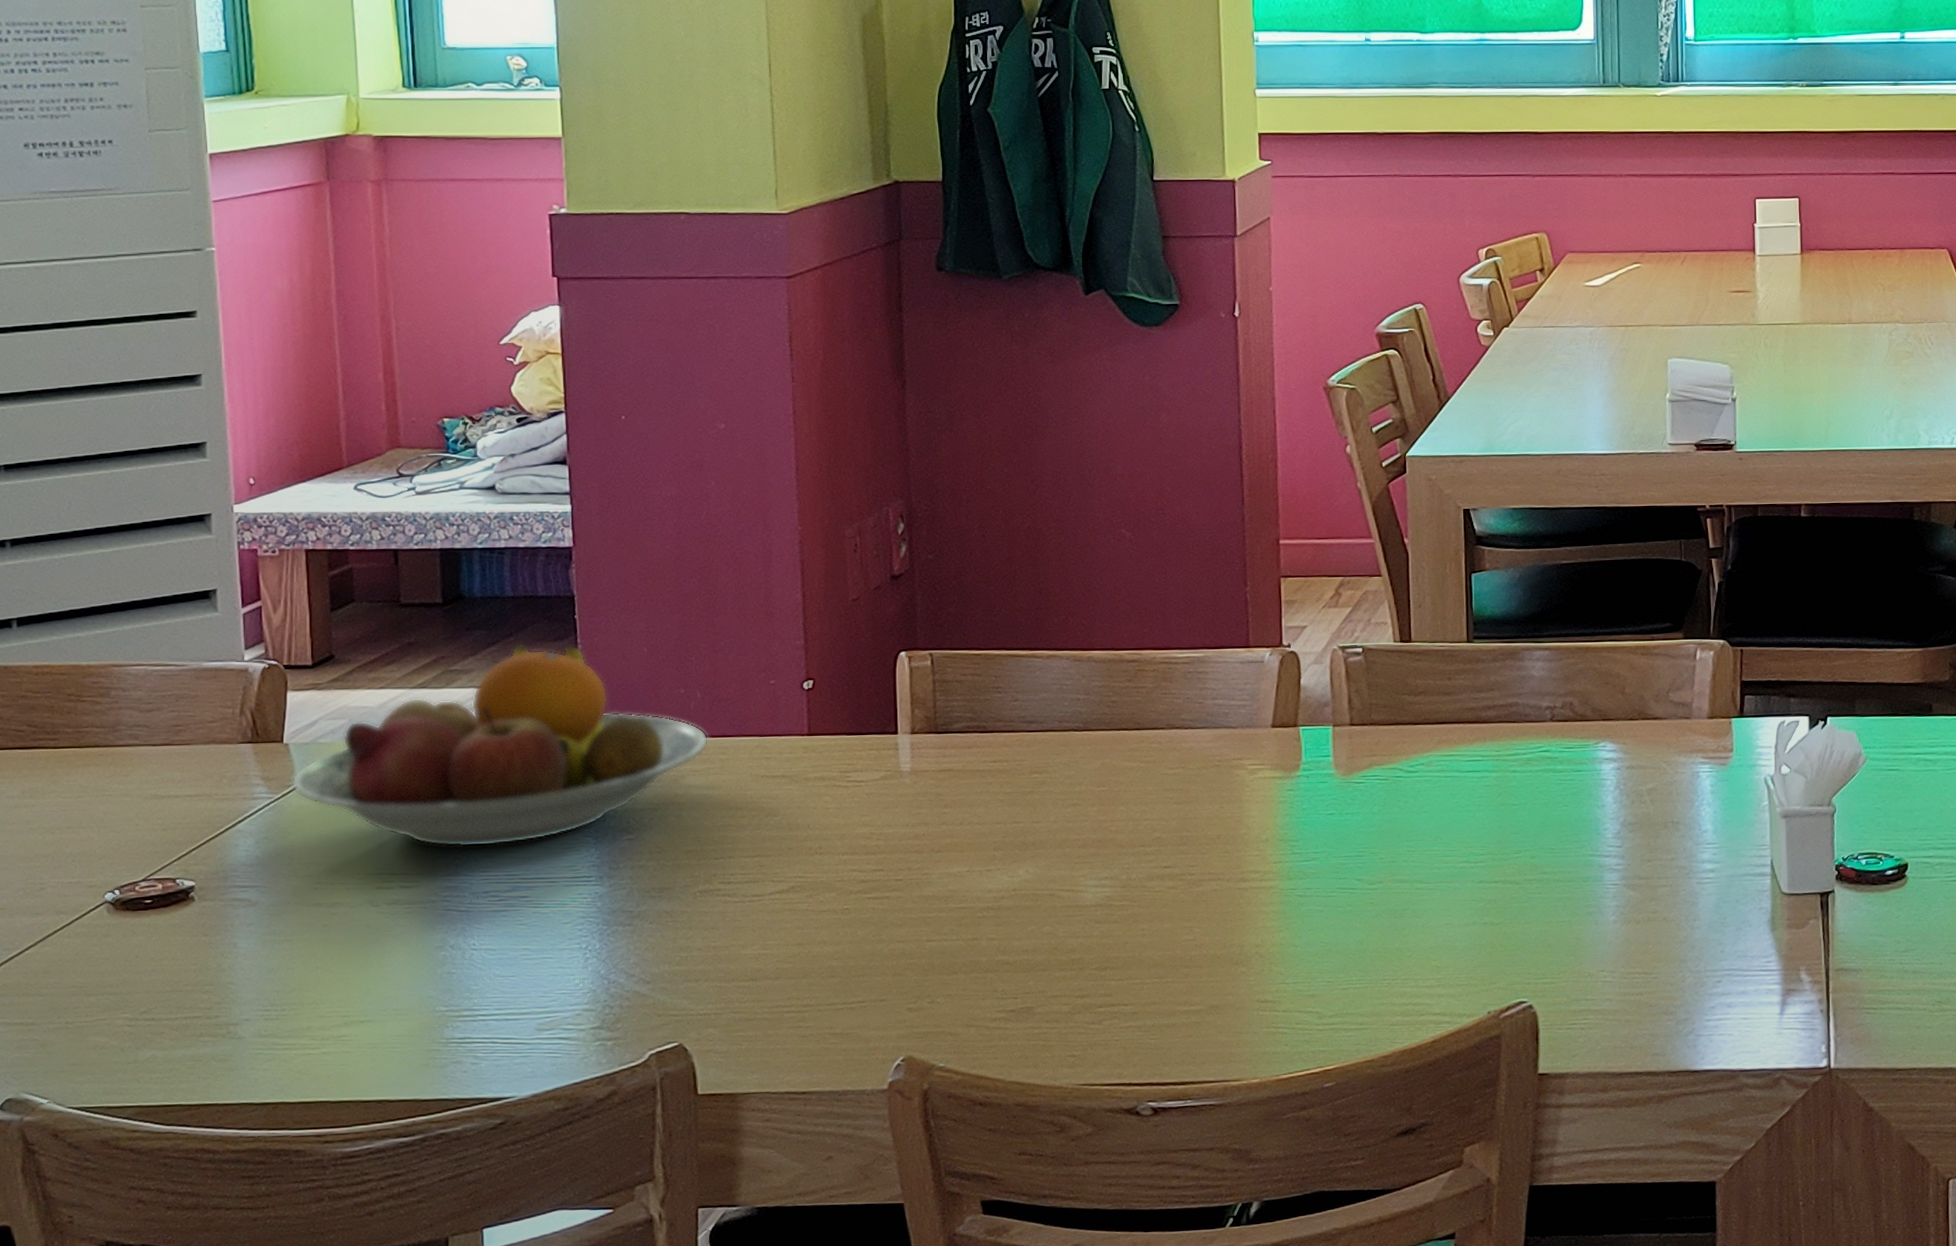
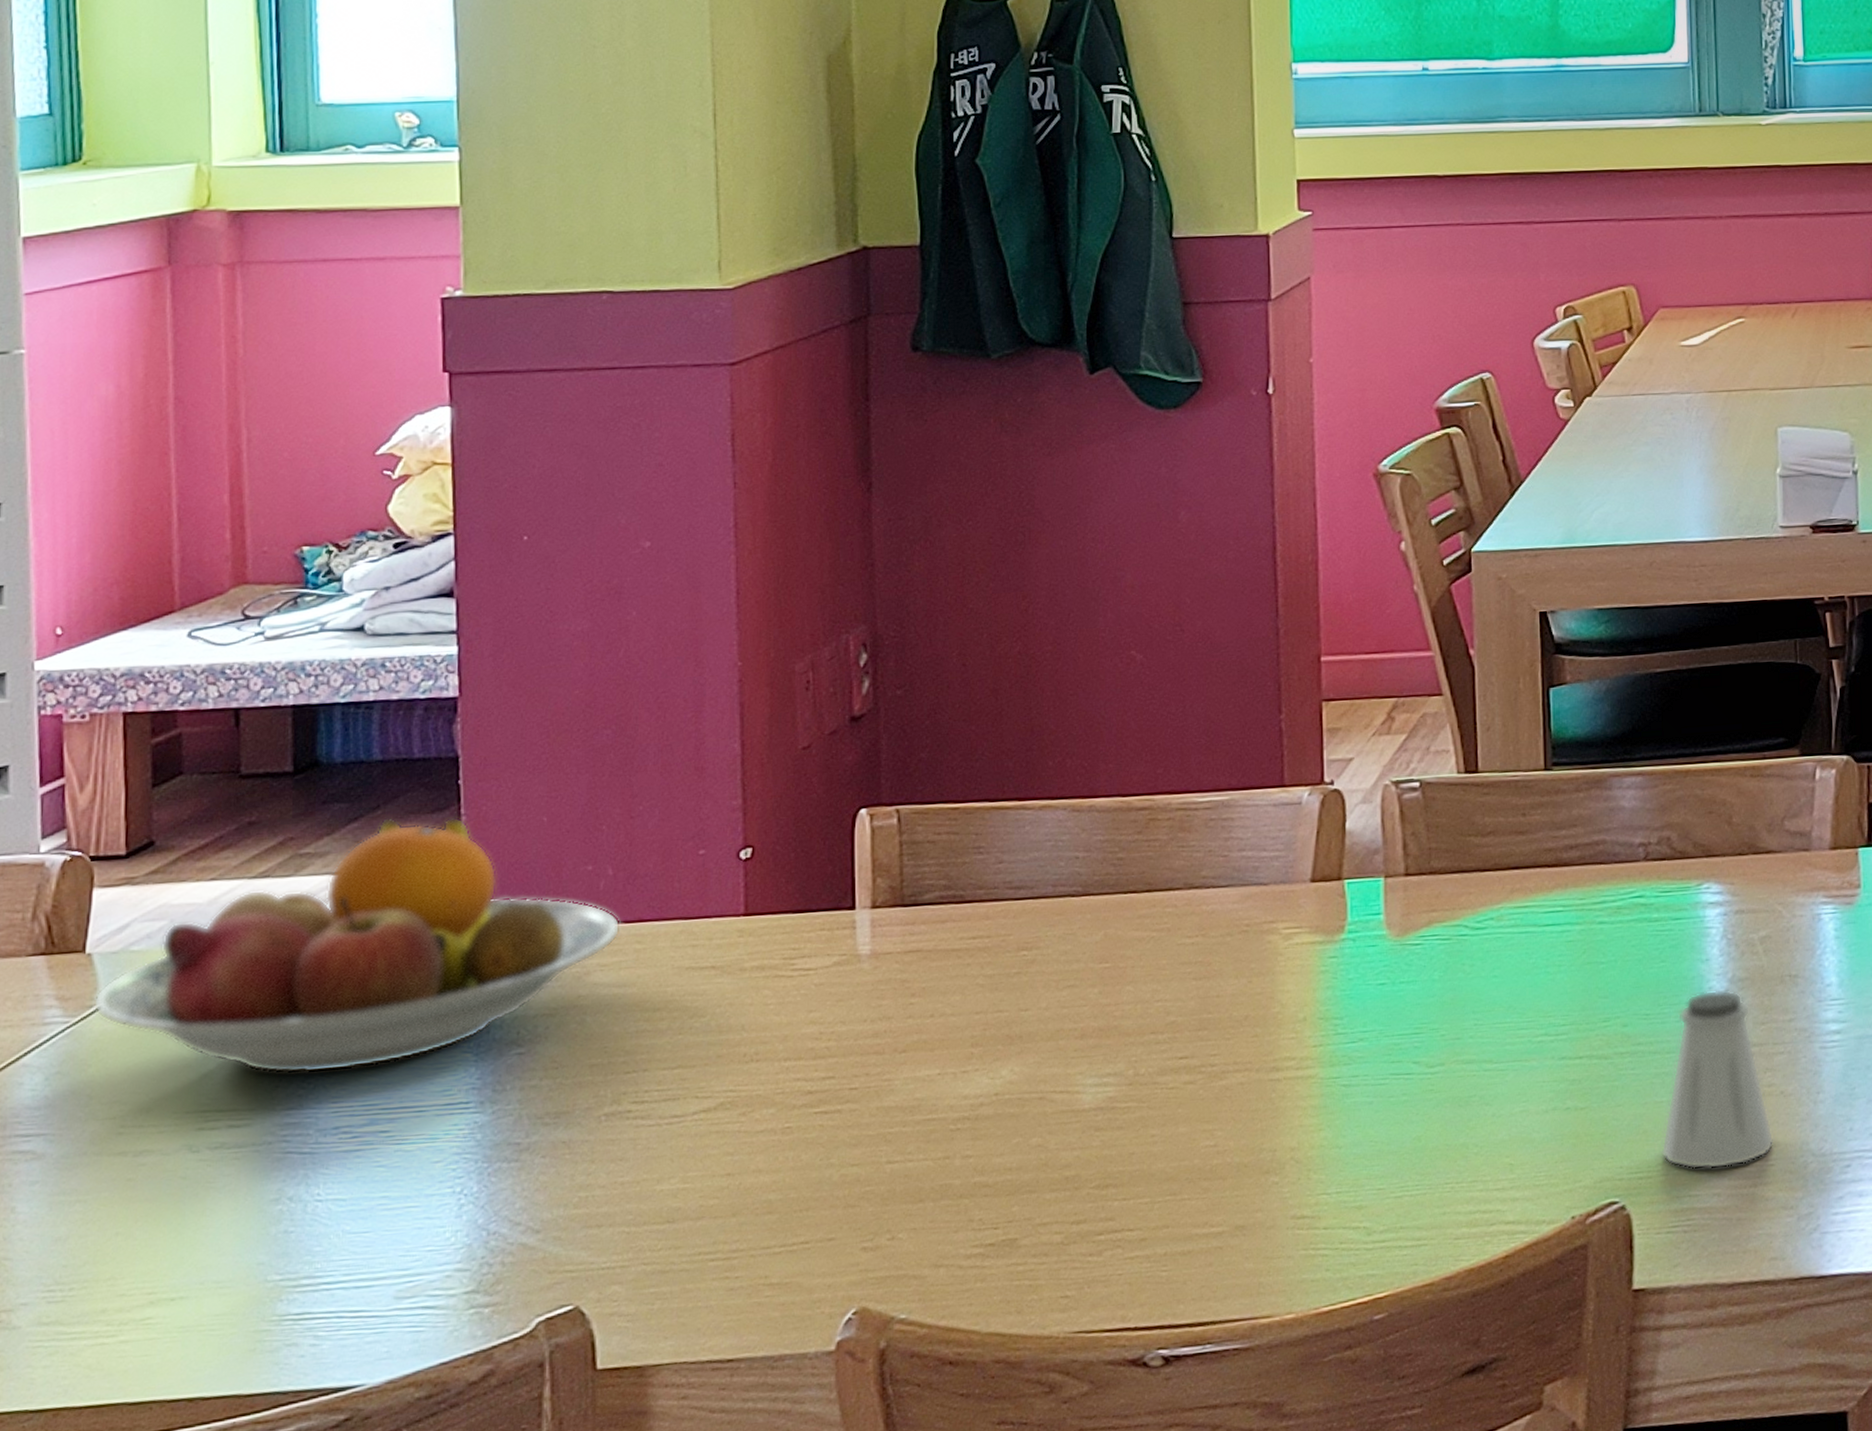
saltshaker: none [1562,831,1658,979] -> present [1661,989,1774,1170]

